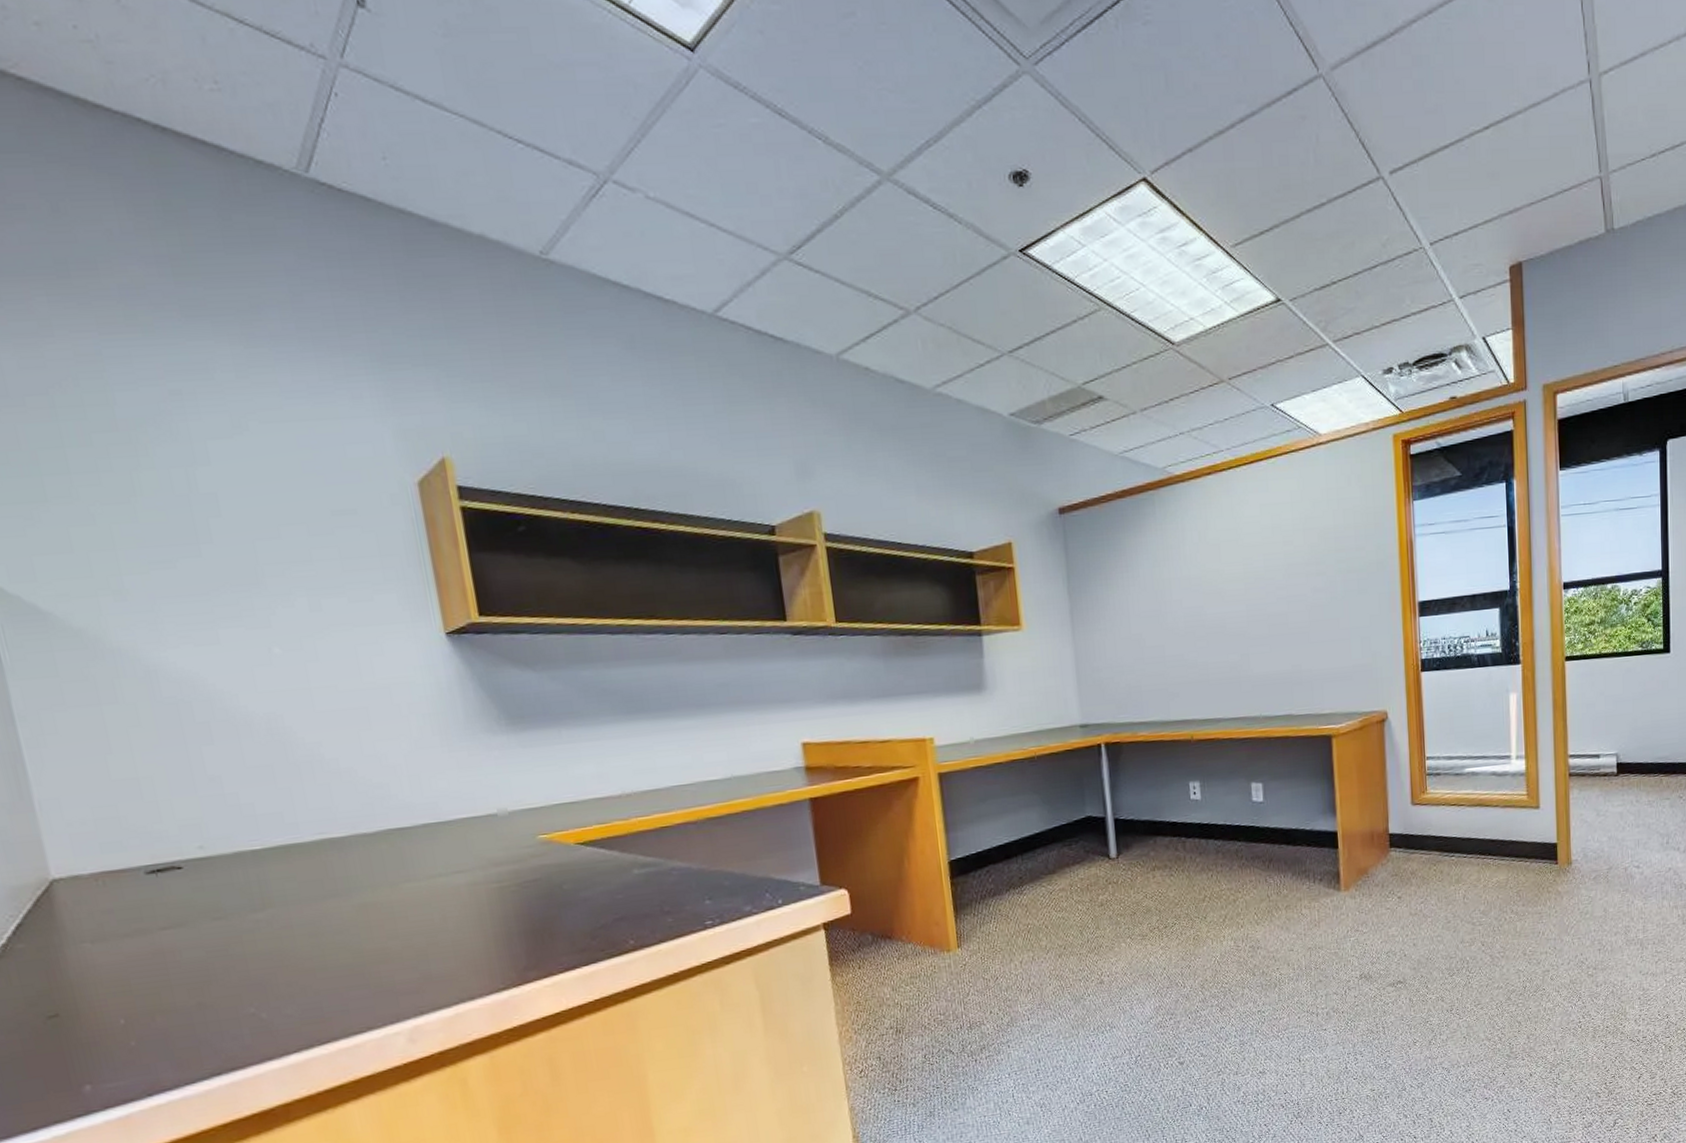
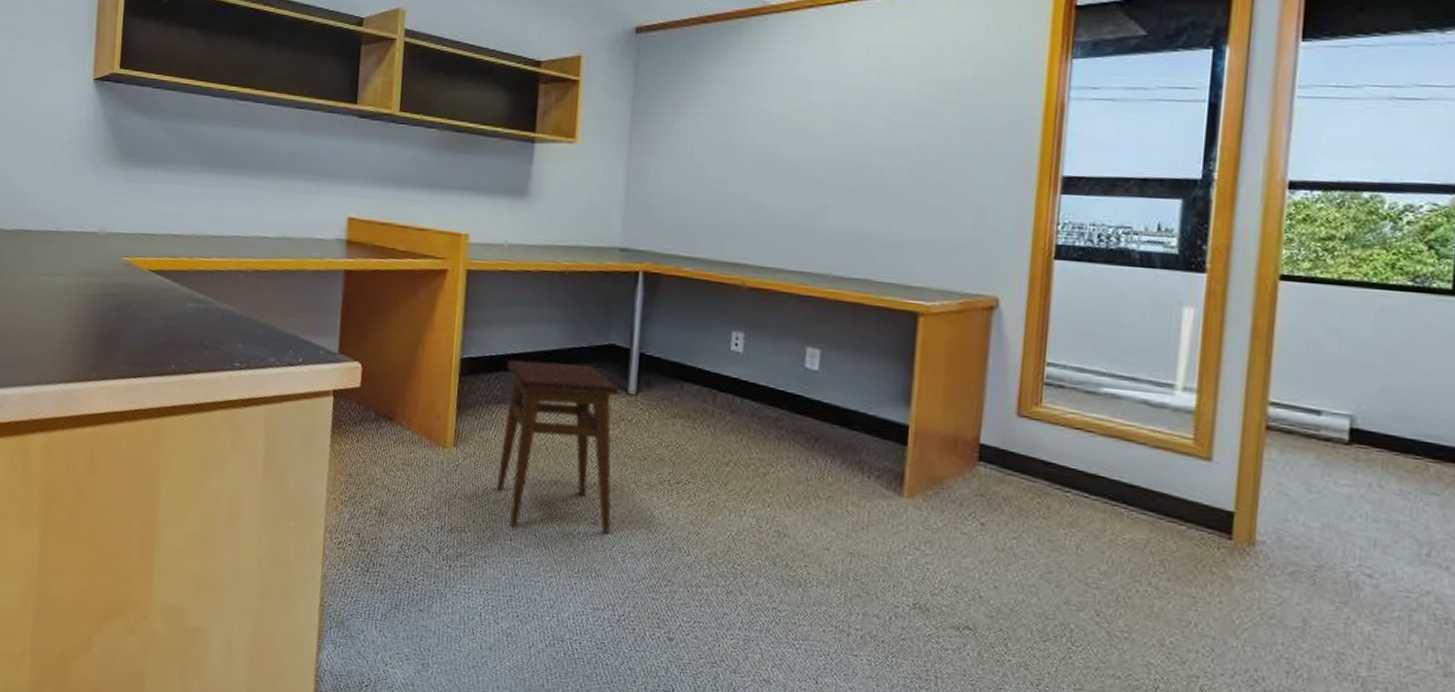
stool: none [995,840,1115,1007] -> present [496,359,619,533]

